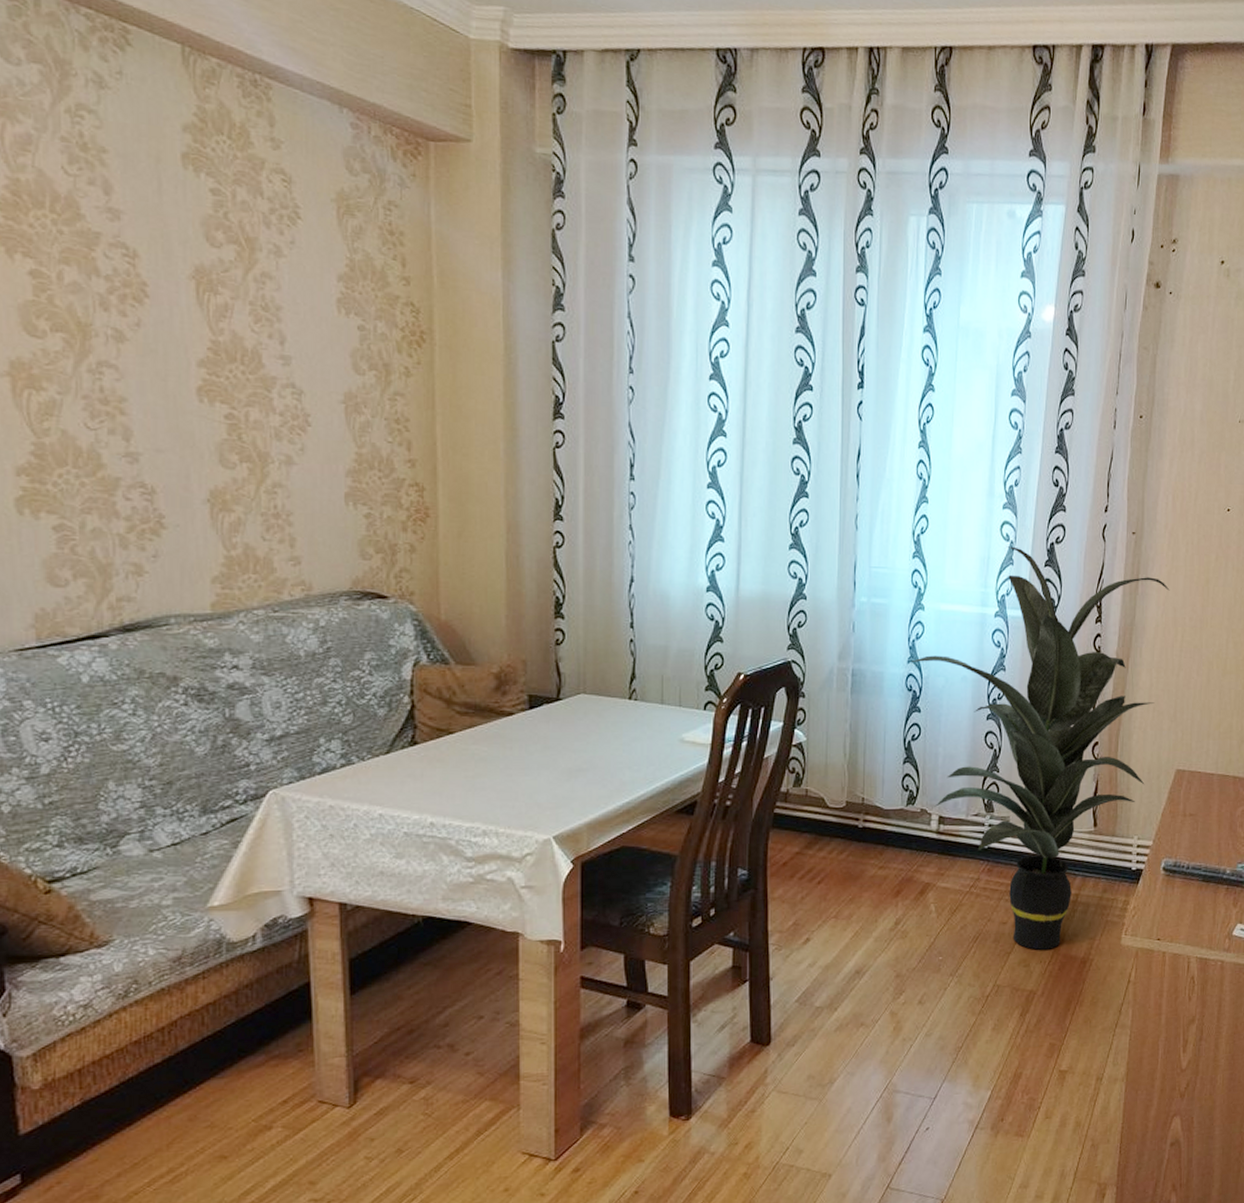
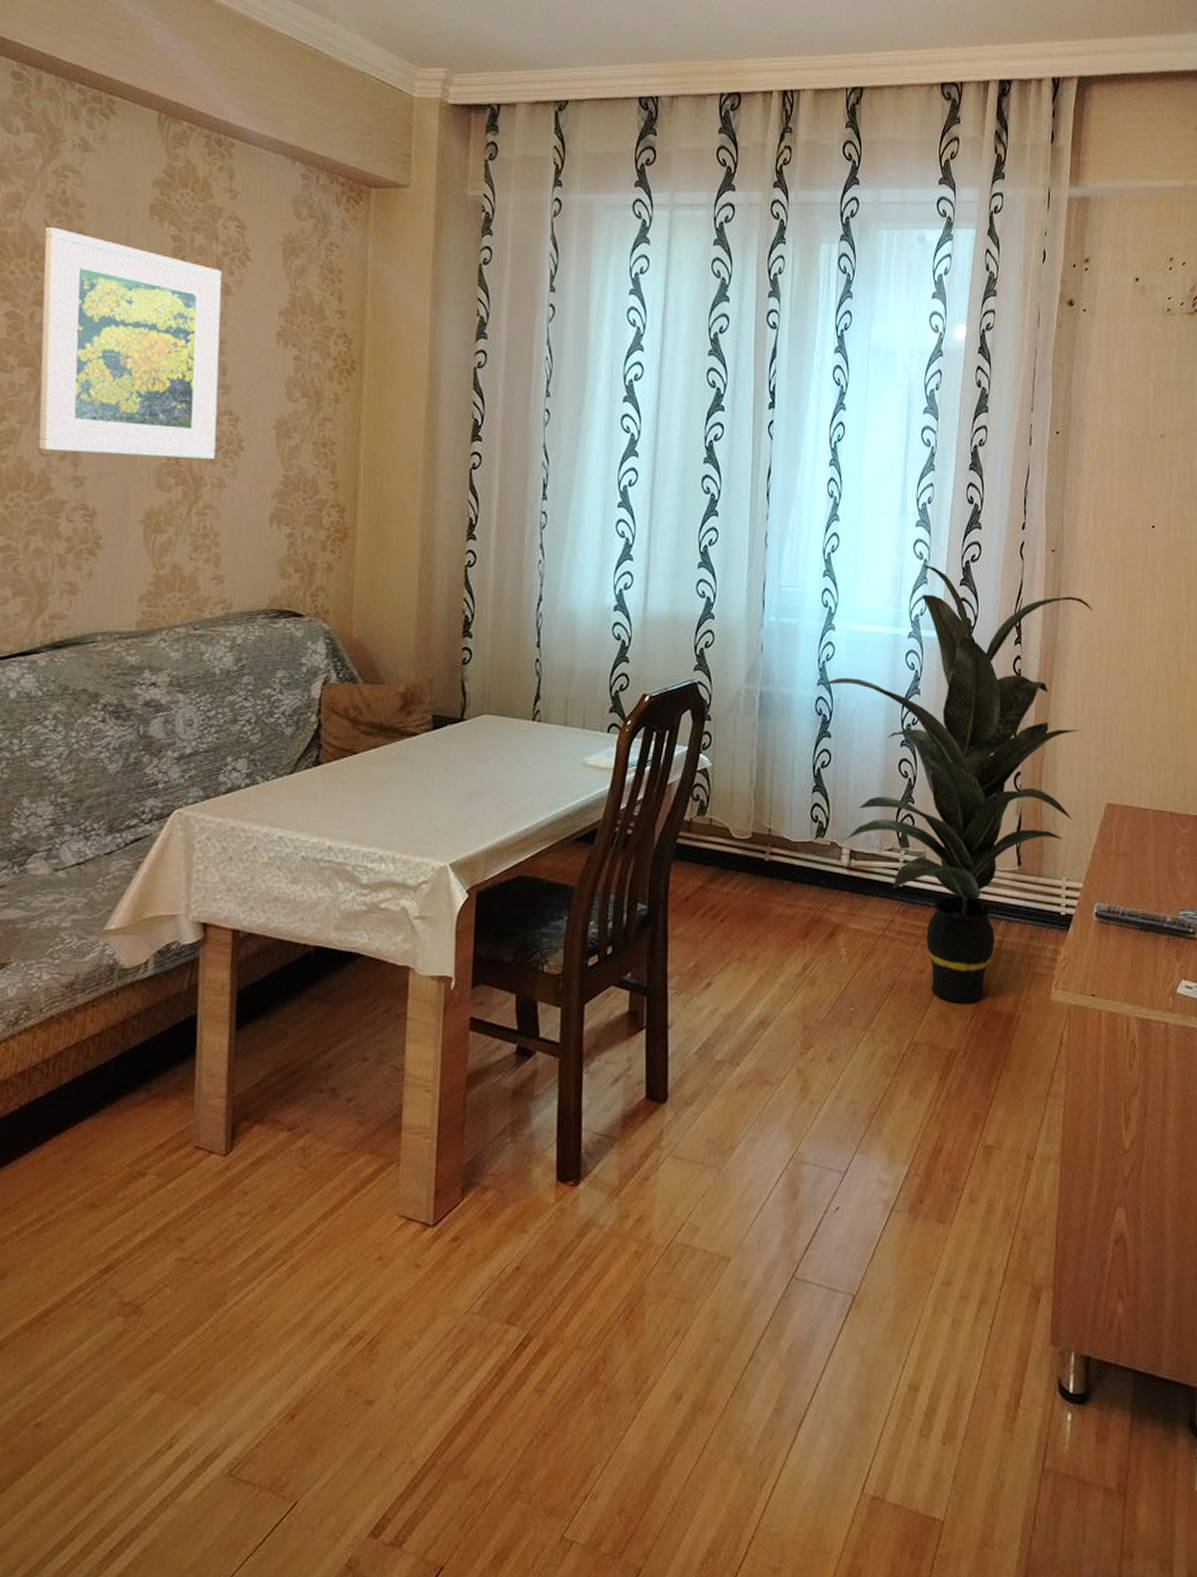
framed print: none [63,174,280,436] -> present [38,226,222,460]

